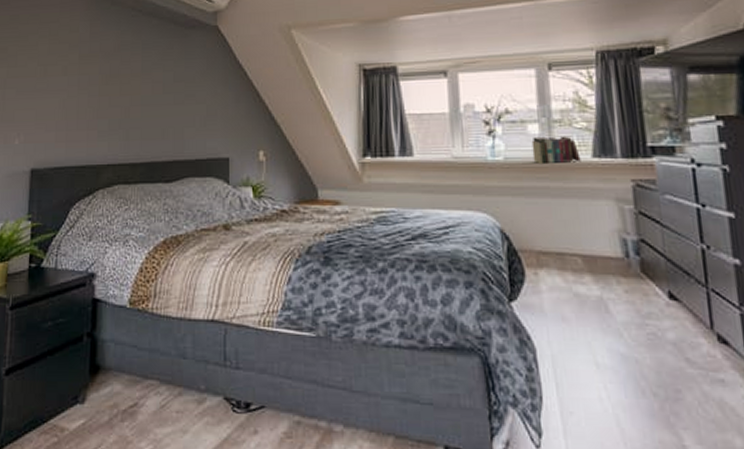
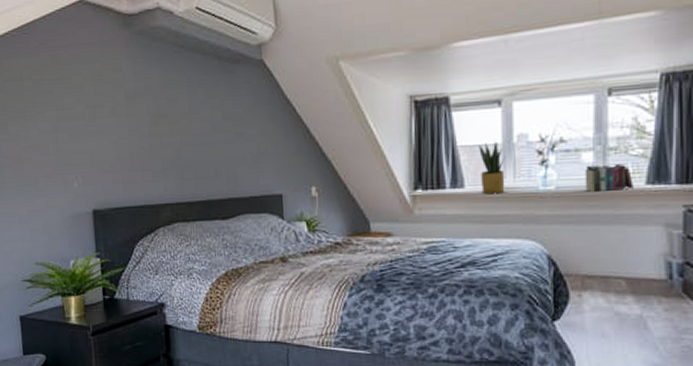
planter: none [426,110,454,164] -> present [479,140,506,195]

